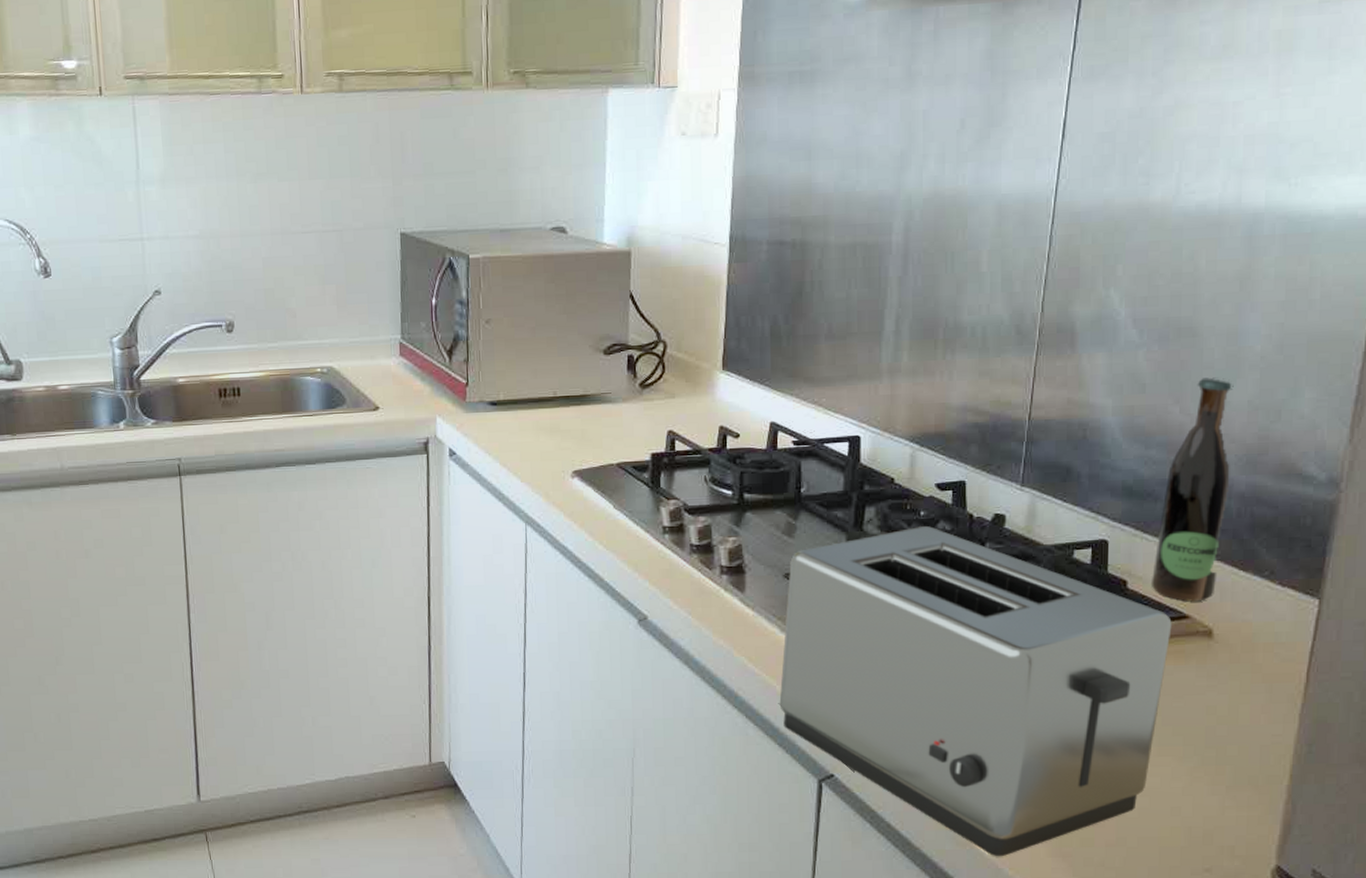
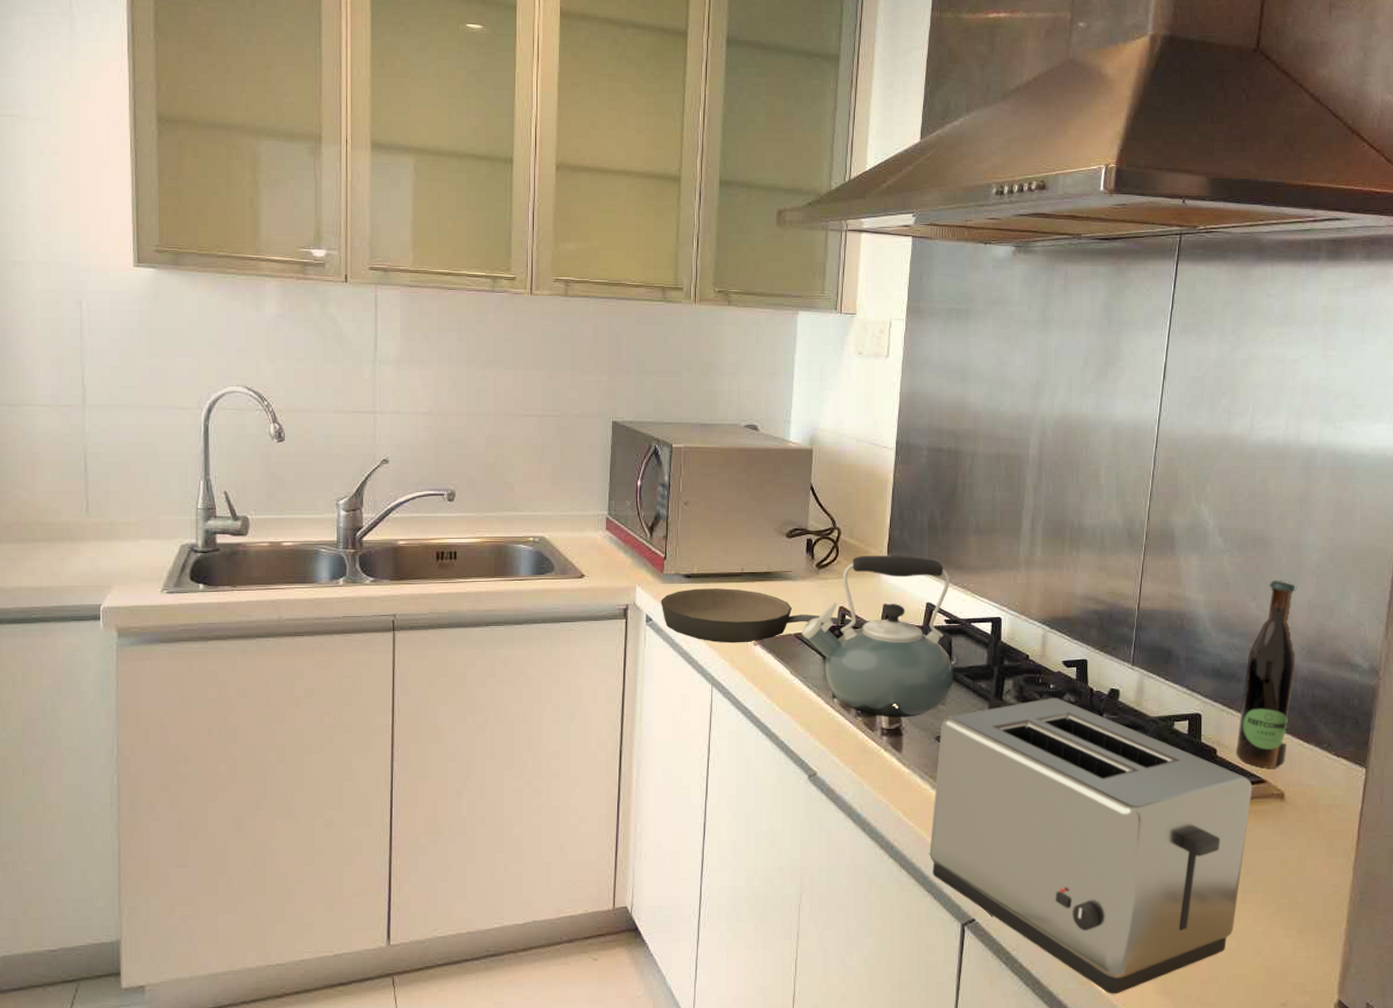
frying pan: none [464,415,704,477] -> present [661,588,870,643]
kettle: none [625,369,804,554] -> present [802,555,953,718]

